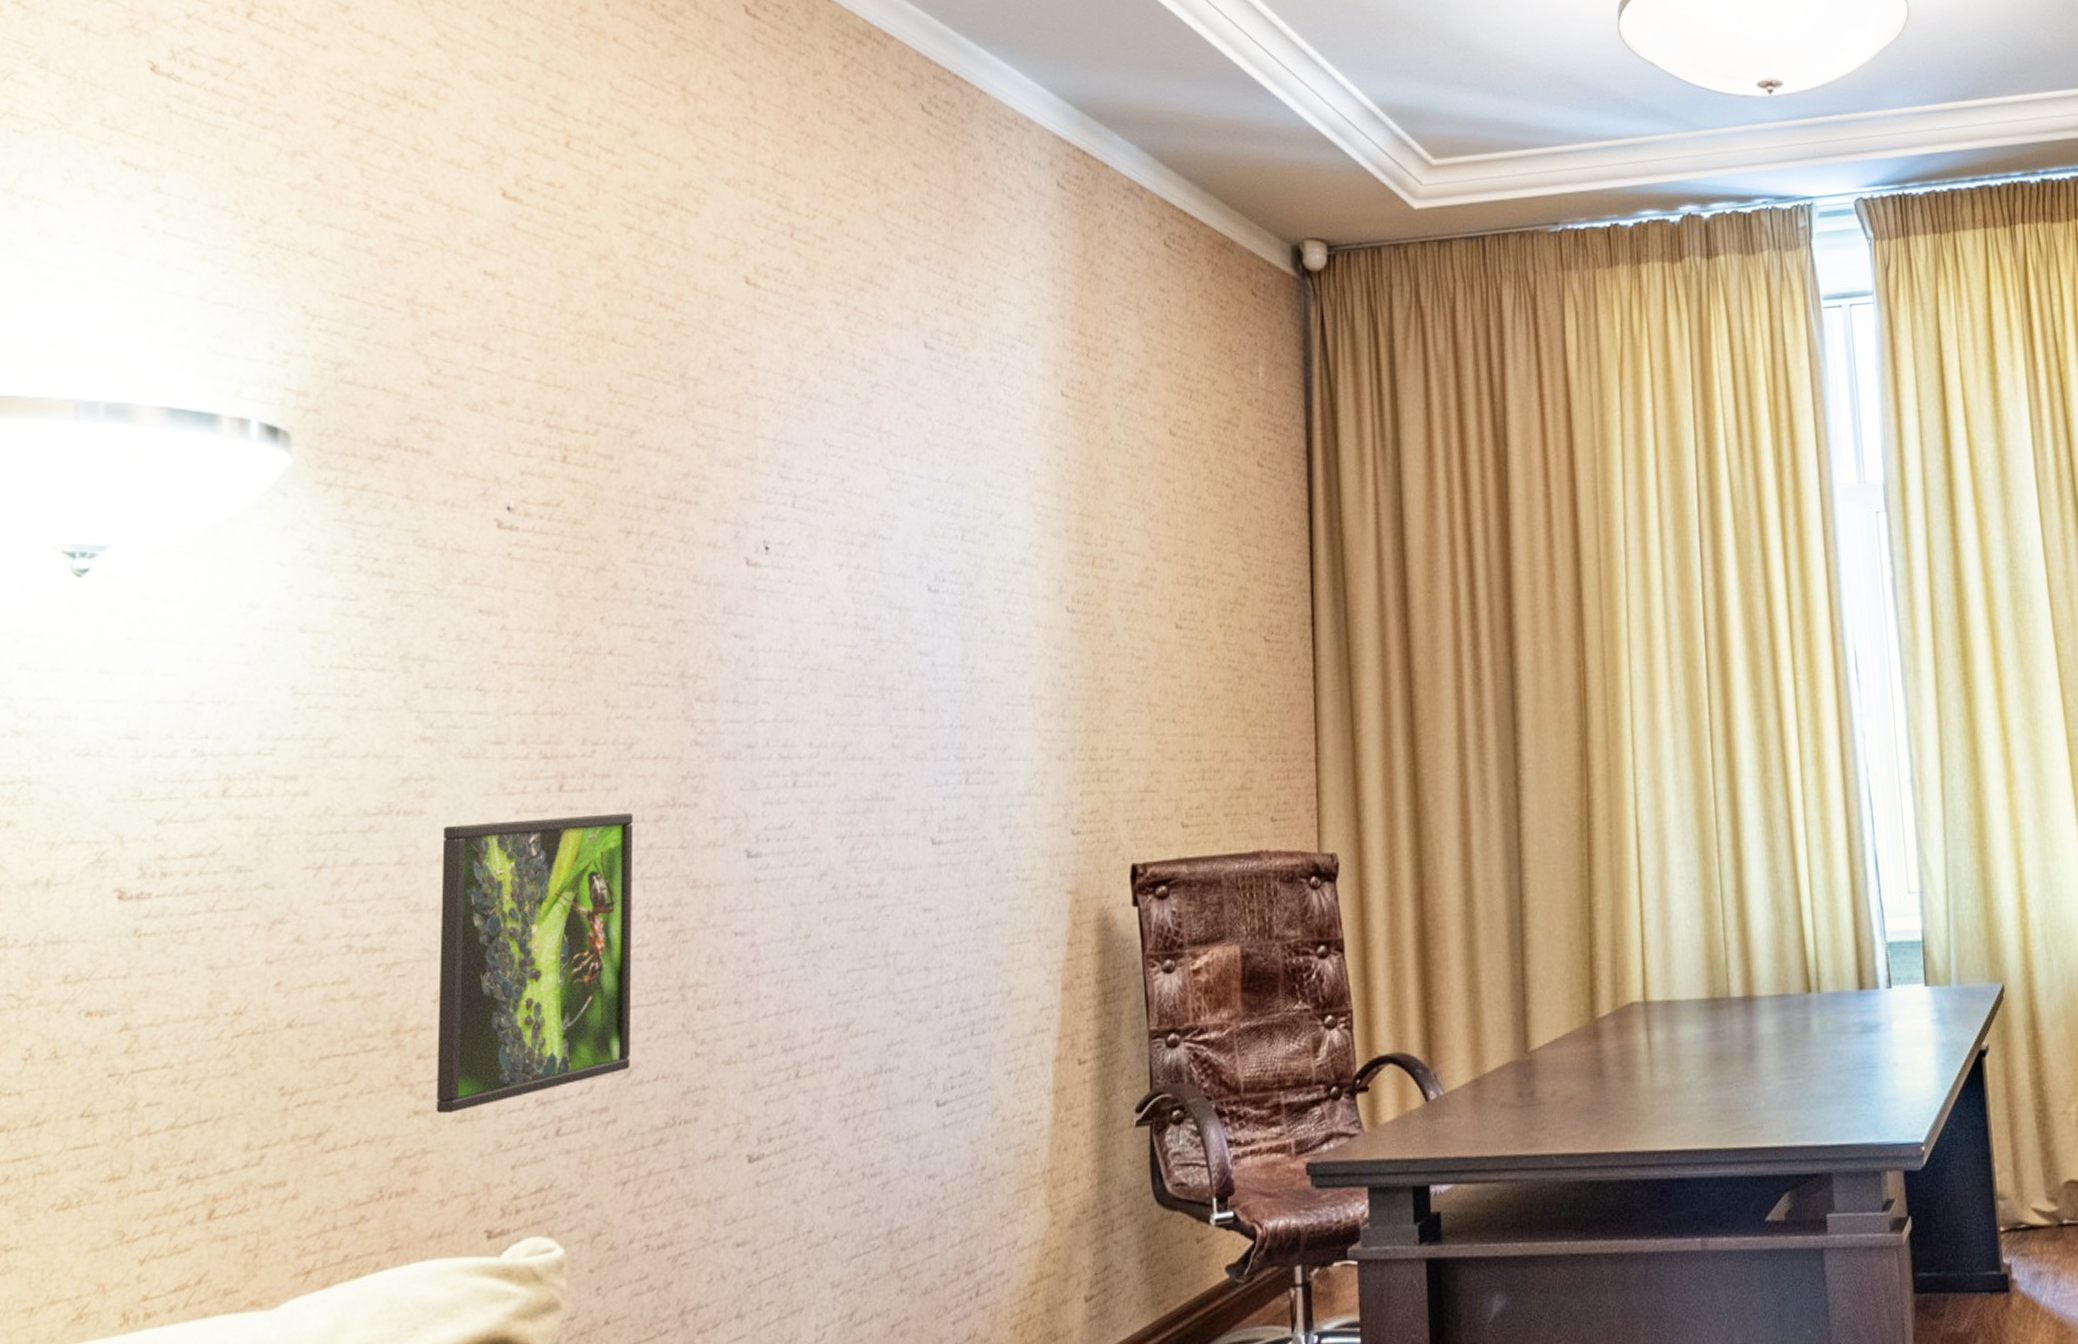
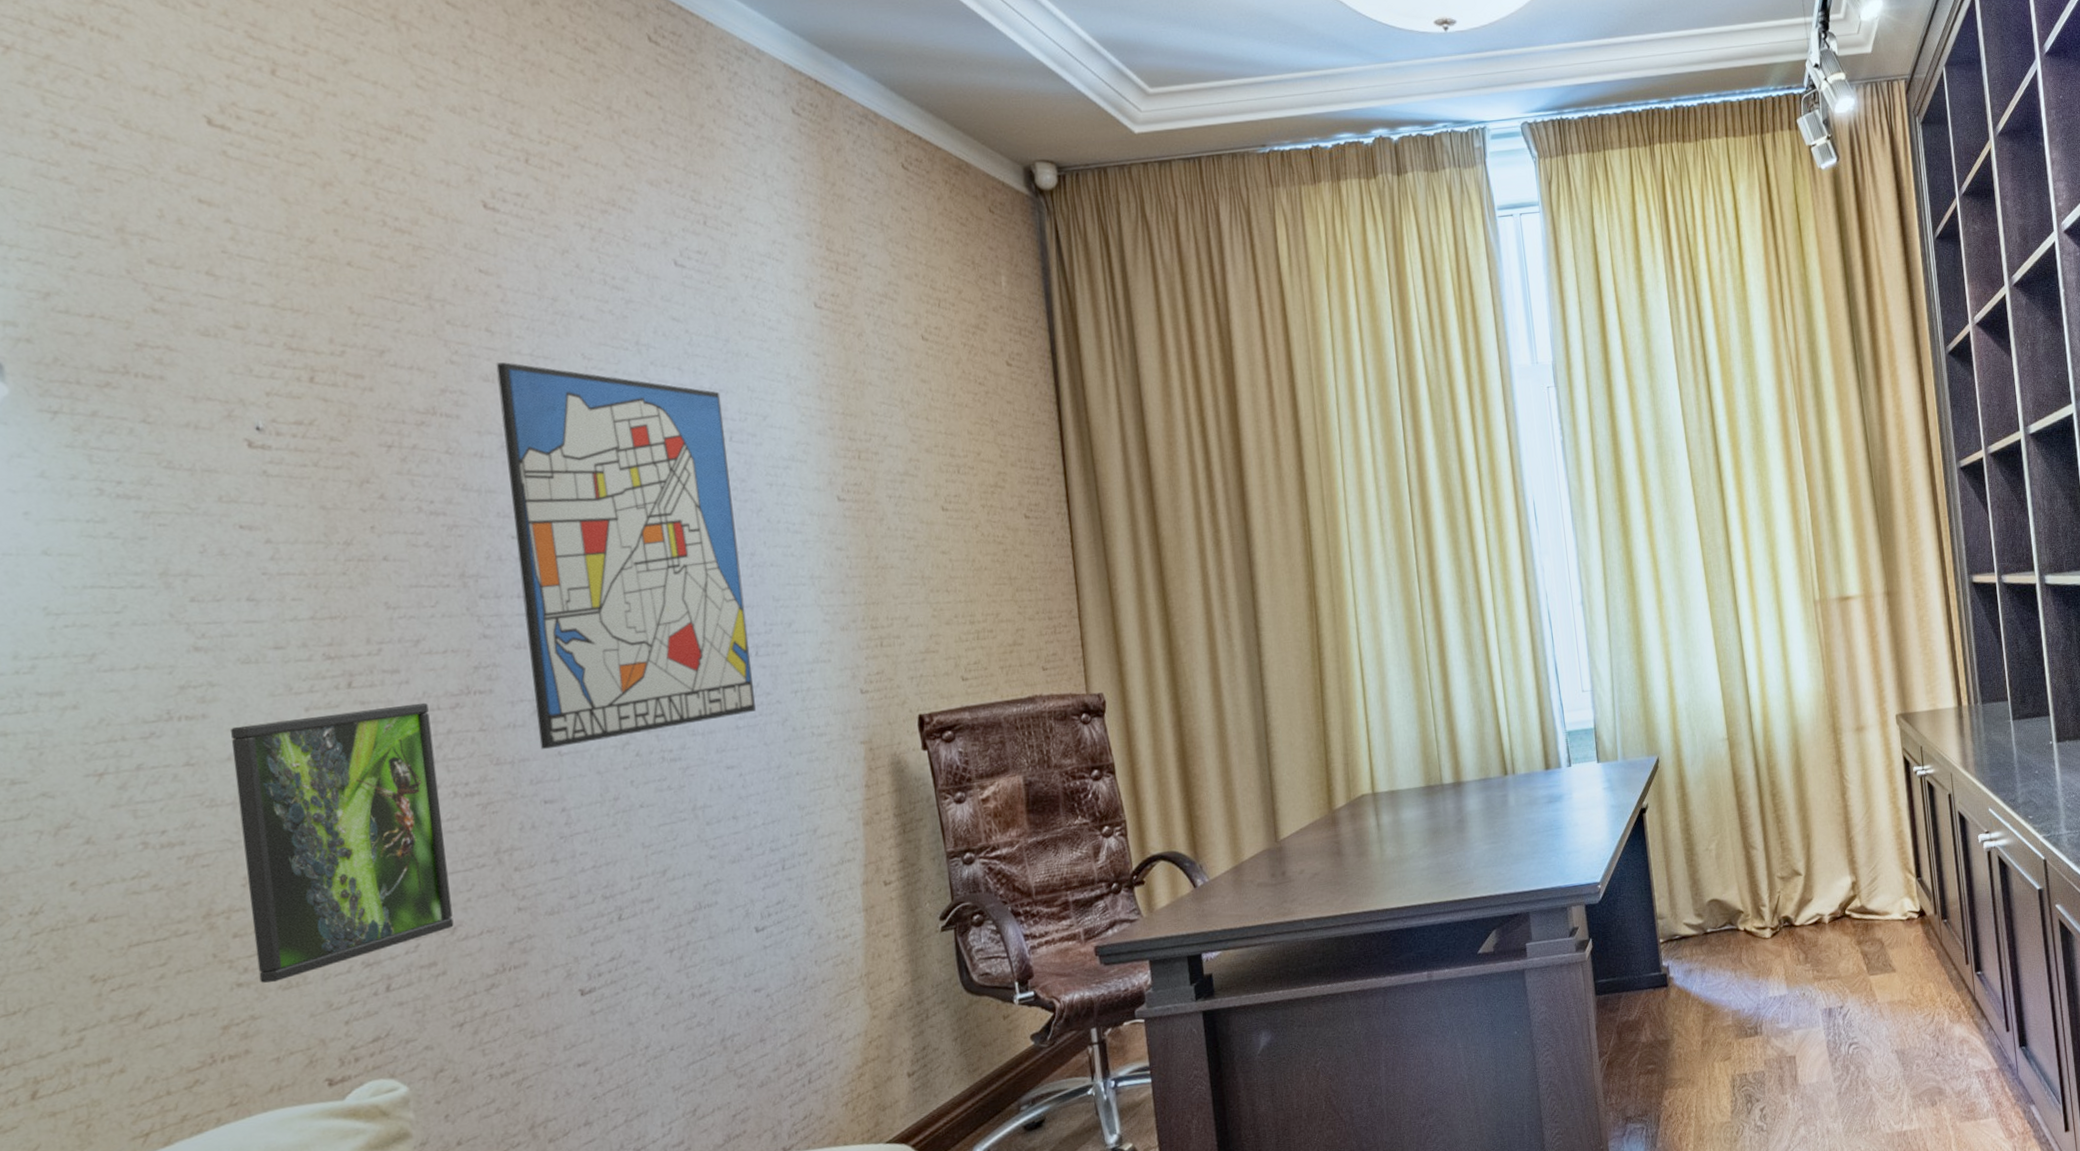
wall art: none [737,446,961,875] -> present [496,362,756,750]

